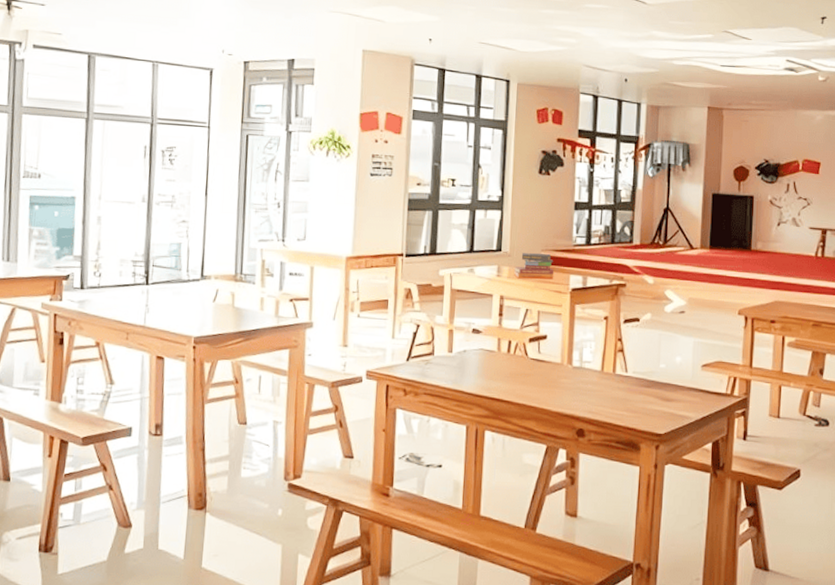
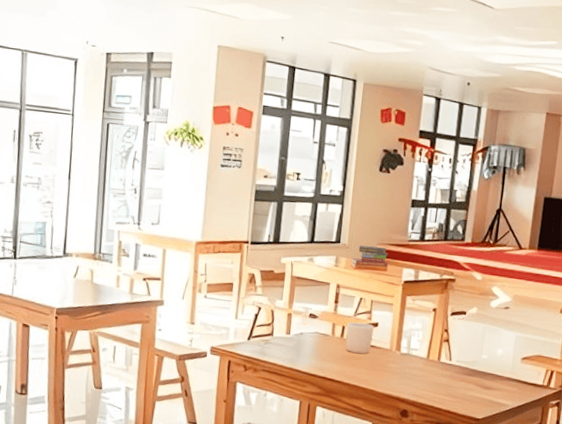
mug: none [513,335,542,369] -> present [345,321,374,354]

